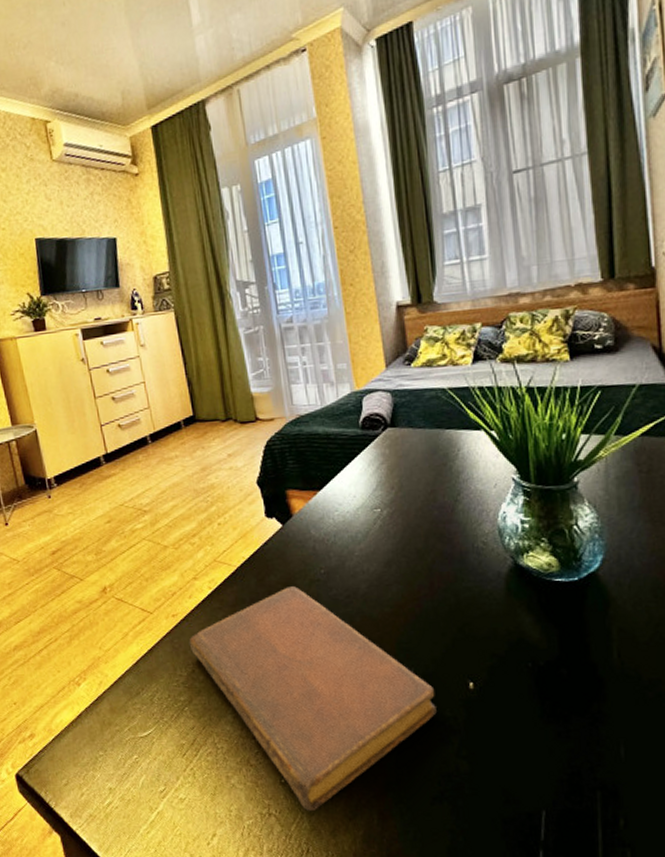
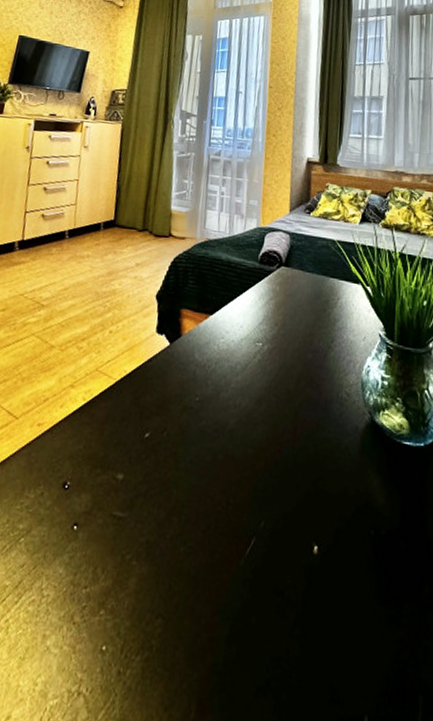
notebook: present [188,586,437,812] -> none [46,410,280,695]

